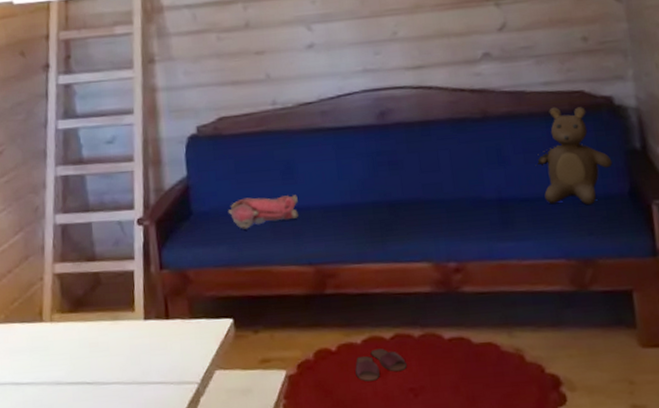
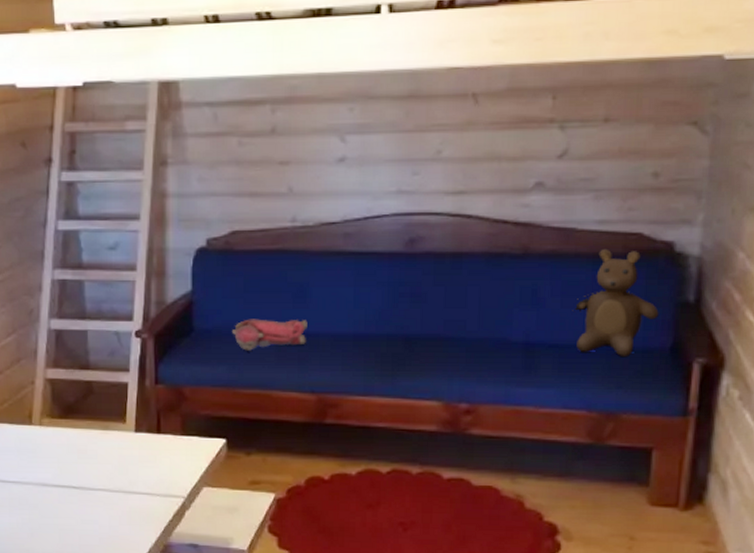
slippers: present [355,349,407,382] -> none [346,482,400,513]

